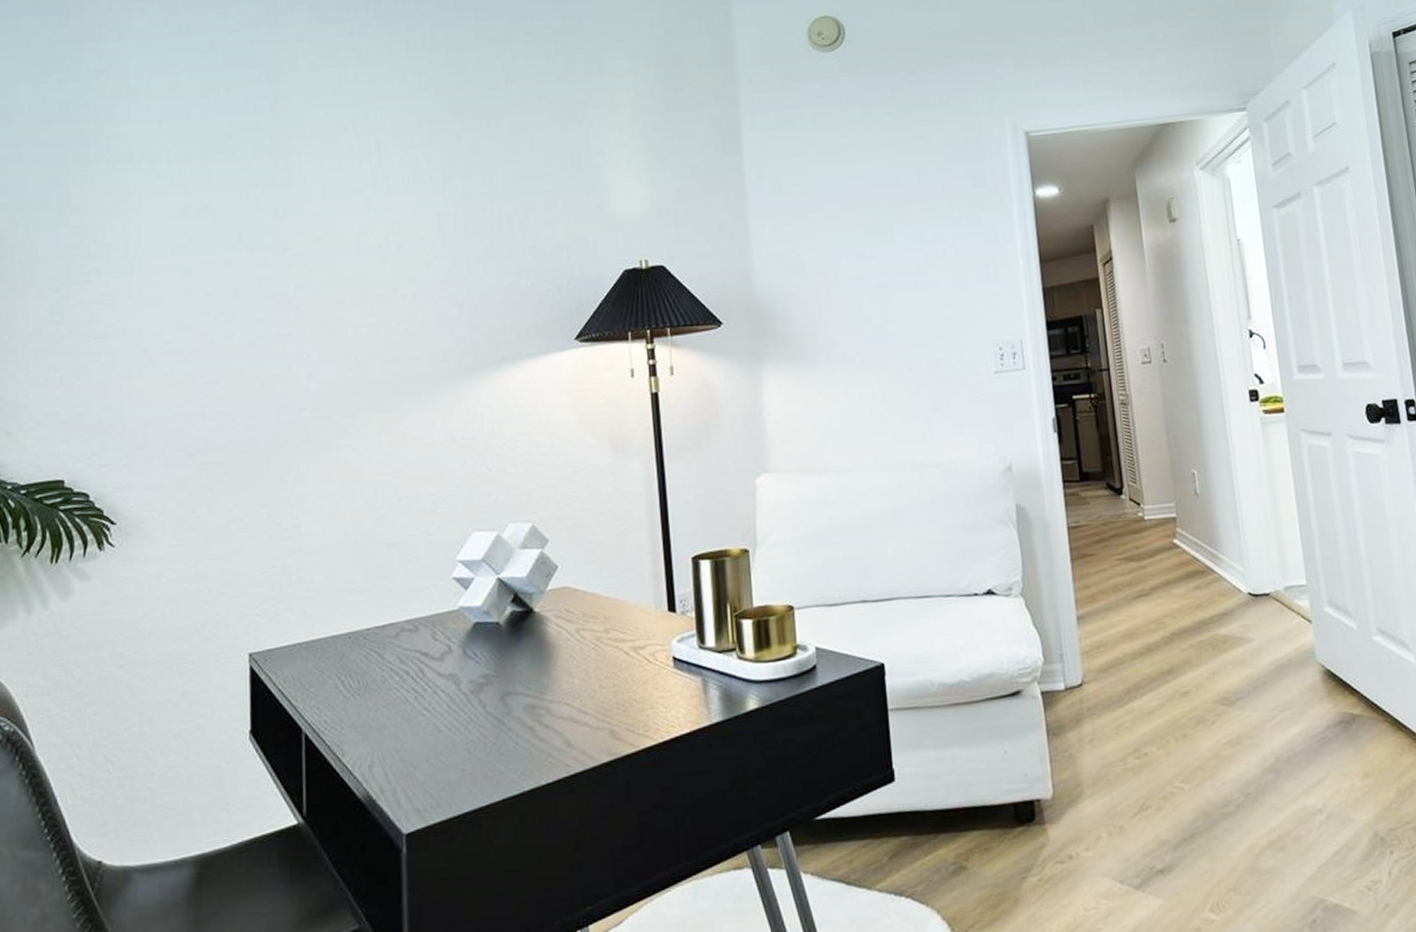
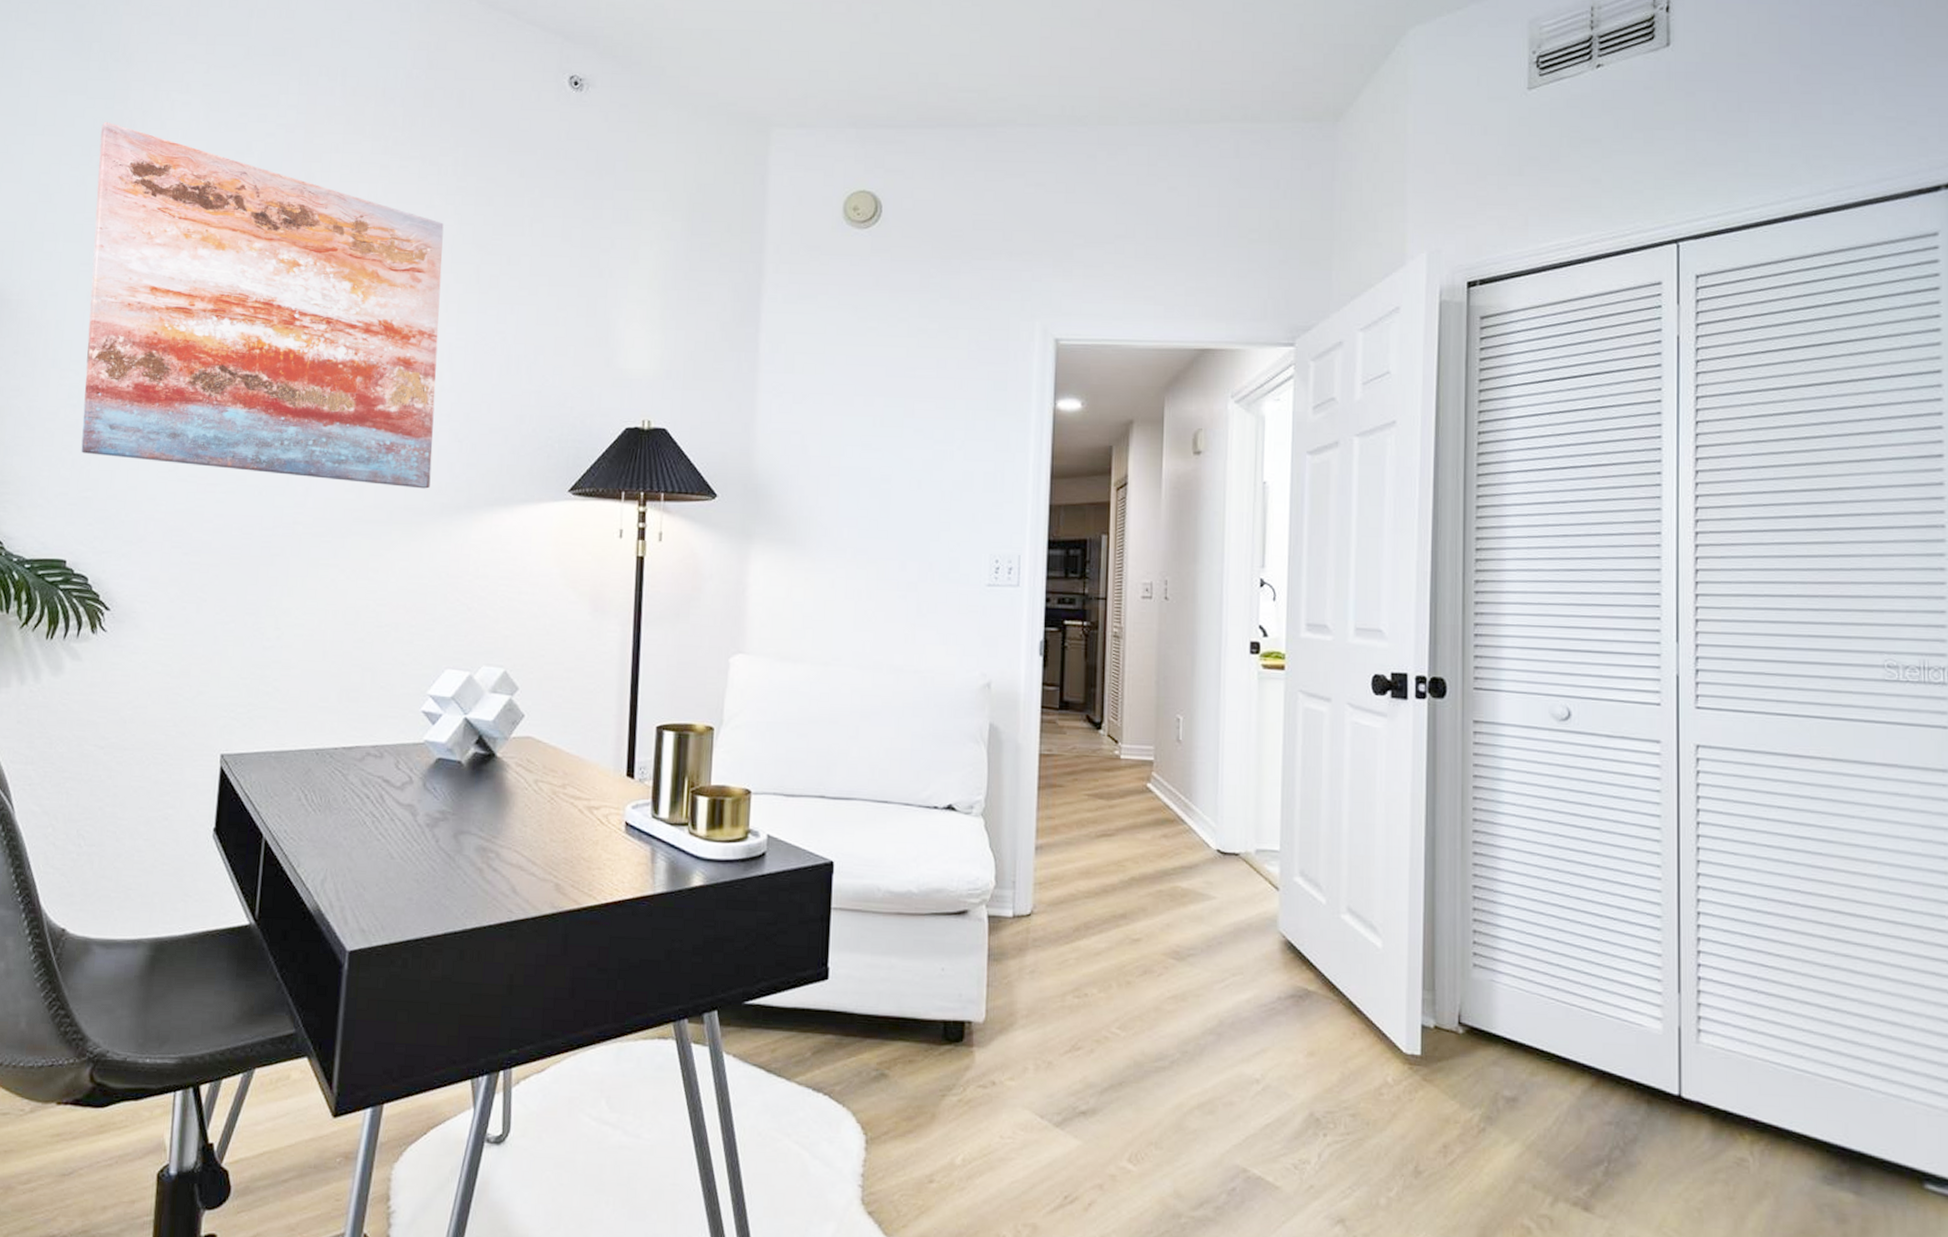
wall art: none [58,38,435,370] -> present [81,122,444,489]

